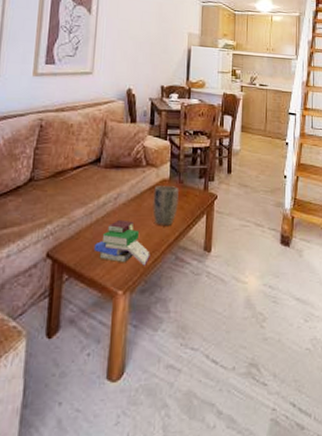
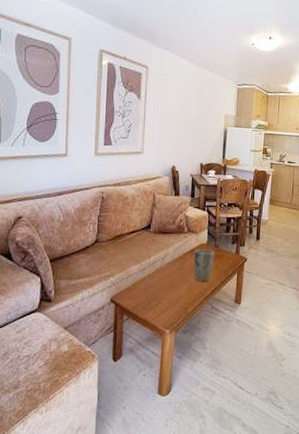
book: present [93,219,150,266] -> none [146,275,191,312]

